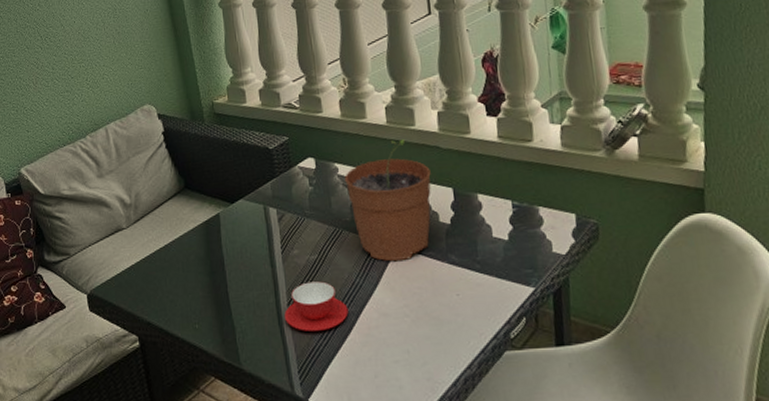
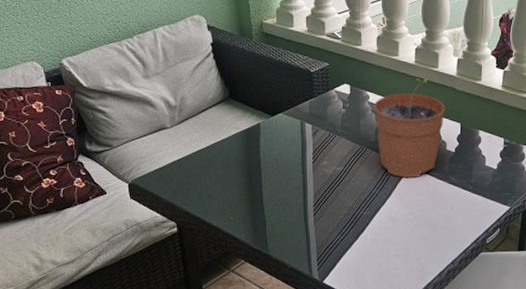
teacup: present [284,281,348,331] -> none [310,189,364,228]

